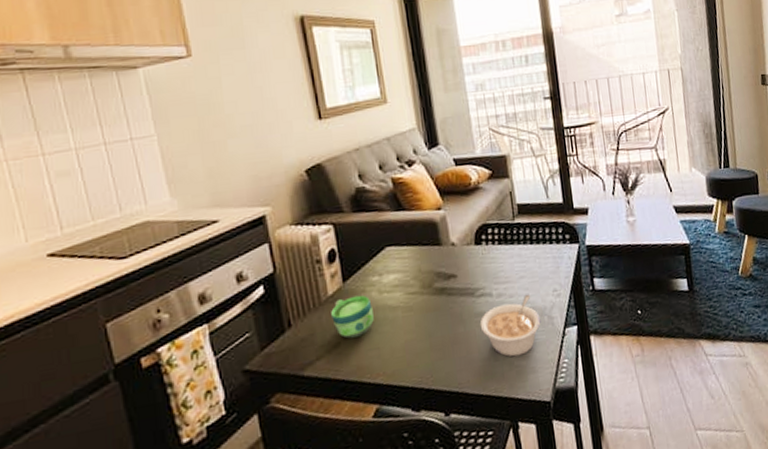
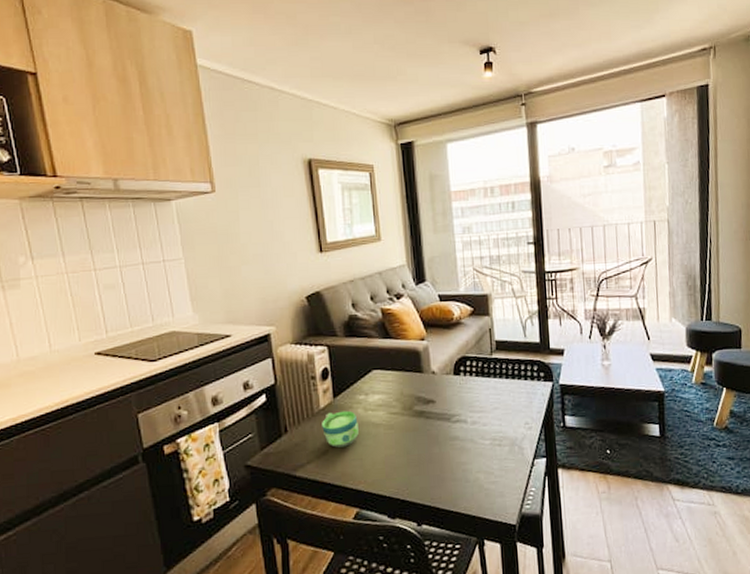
legume: present [480,294,541,357] -> none [454,424,512,481]

